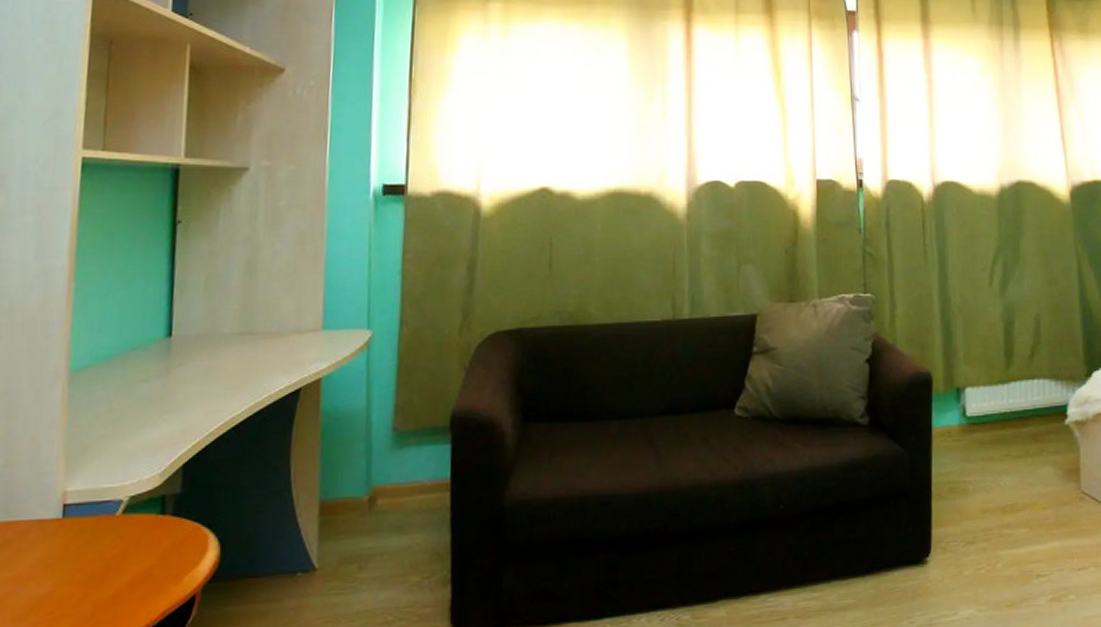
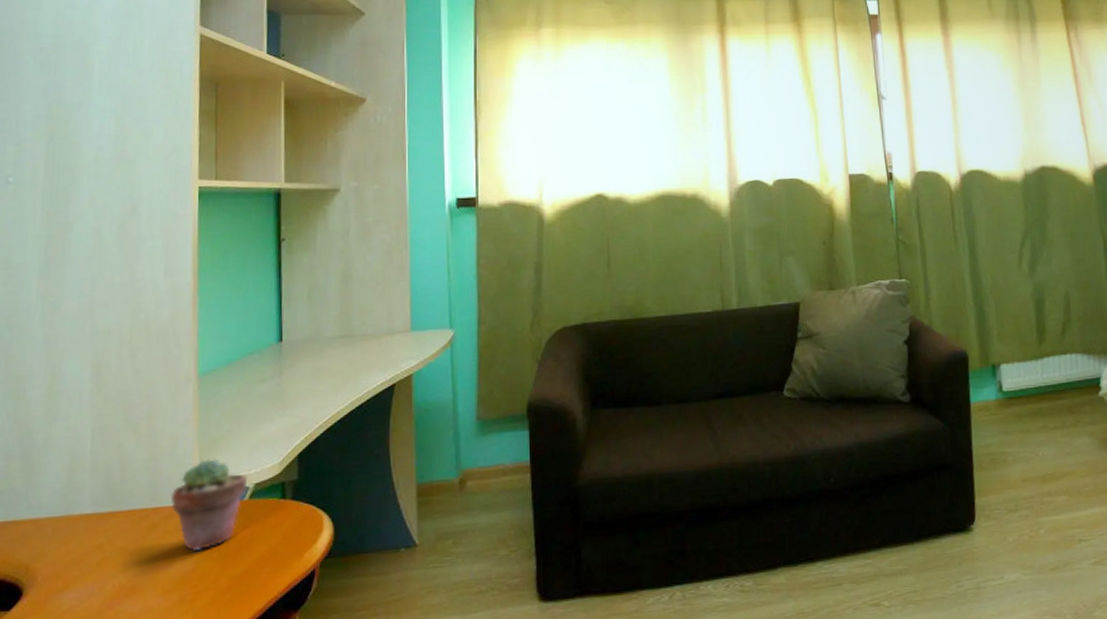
potted succulent: none [26,467,122,573] -> present [170,459,248,552]

